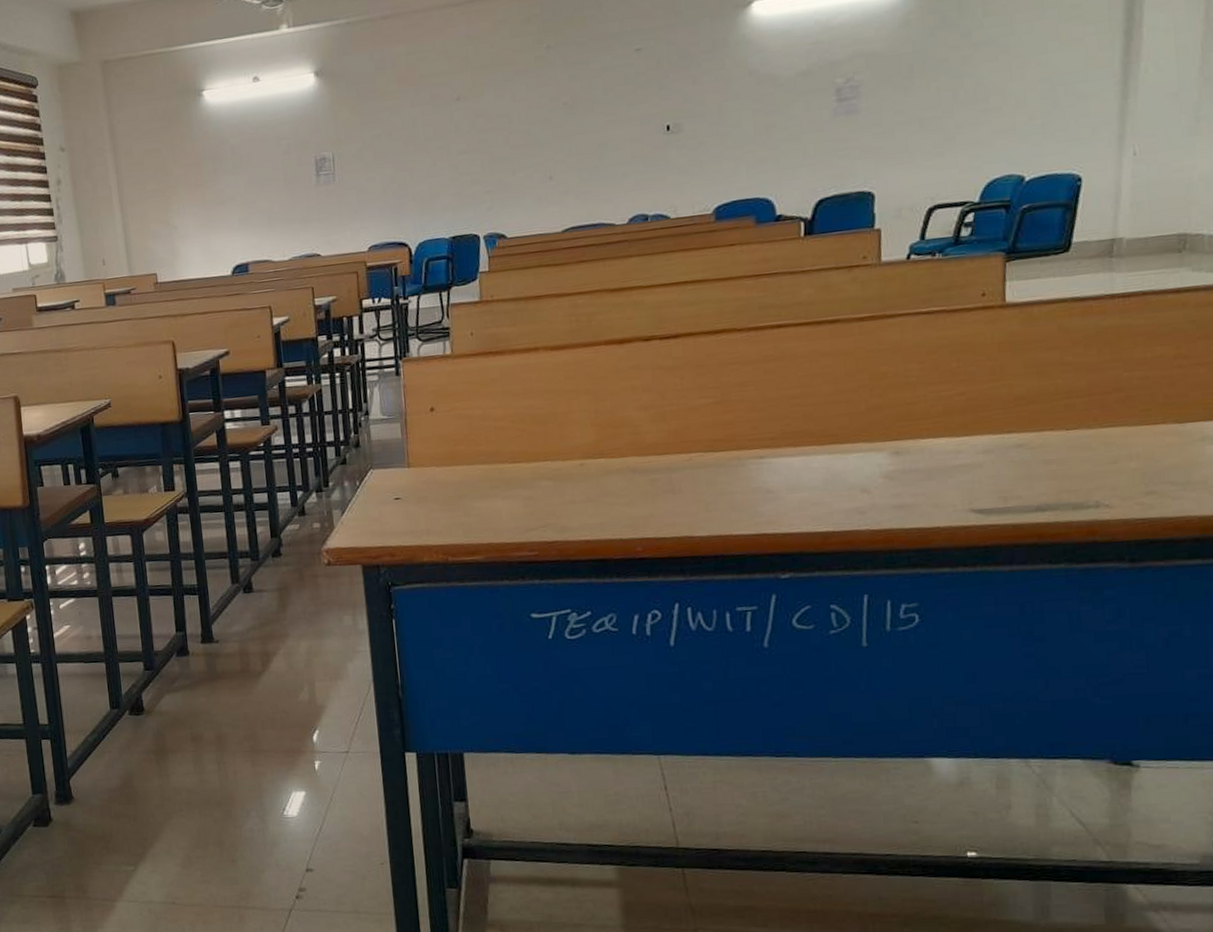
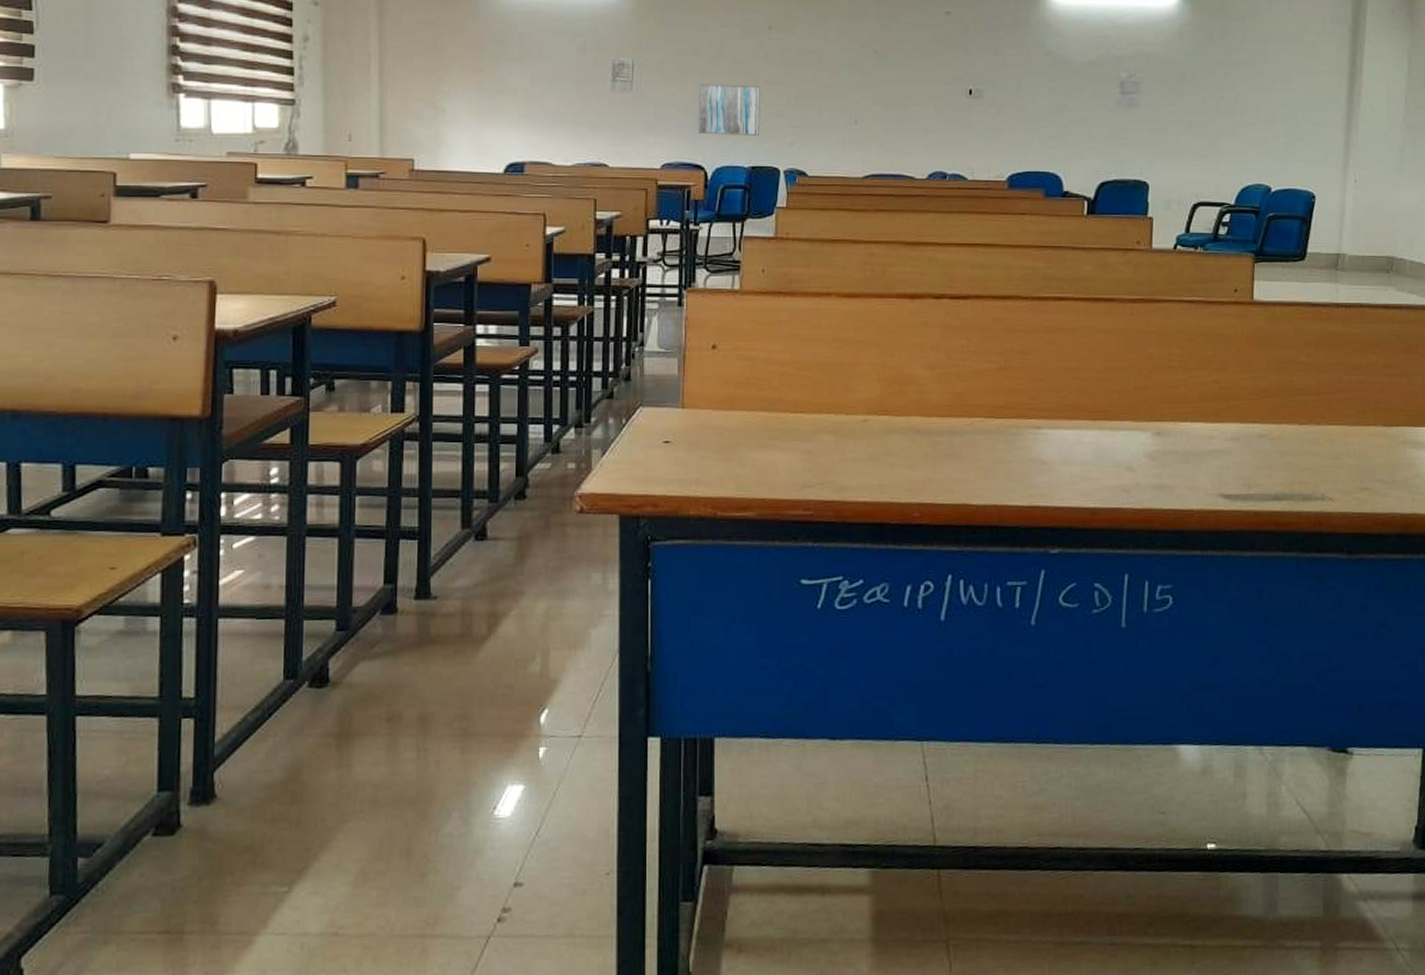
wall art: none [395,158,457,213] -> present [697,84,761,137]

